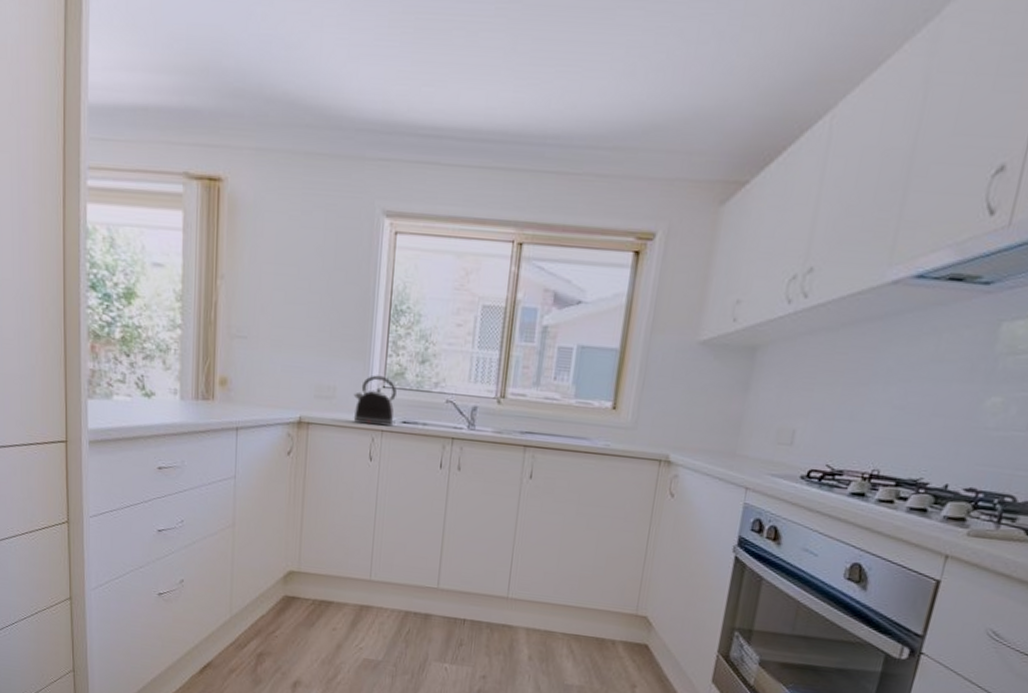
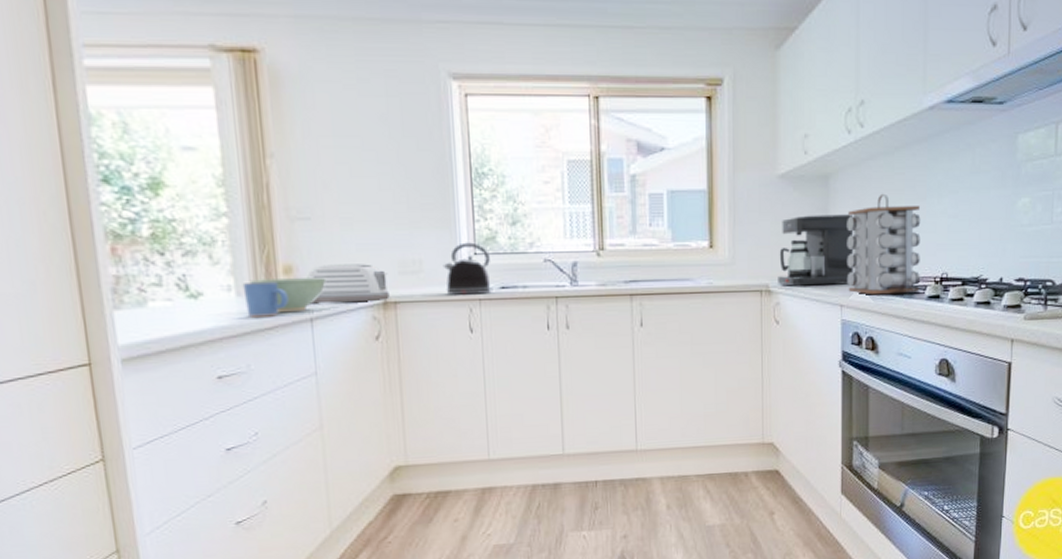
mug: none [186,389,221,422] -> present [242,282,288,317]
bowl: none [192,386,254,421] -> present [249,278,327,313]
toaster: none [238,380,305,421] -> present [307,264,390,304]
coffee maker: none [680,387,778,467] -> present [778,214,854,286]
spice rack: none [757,373,859,487] -> present [846,193,921,296]

